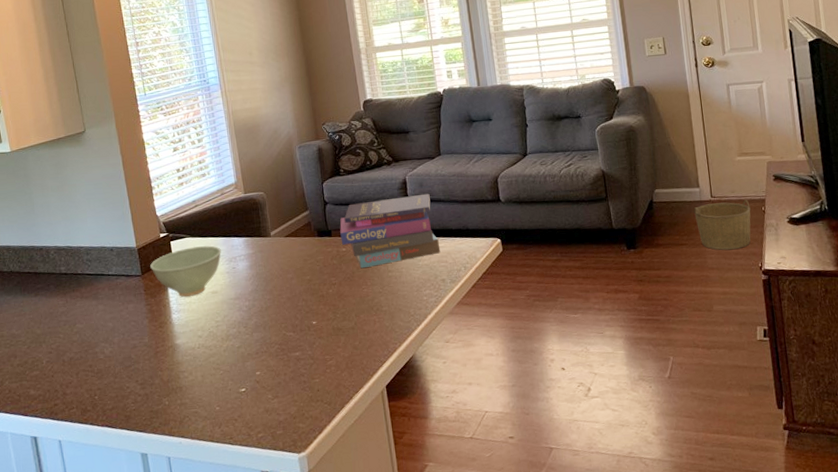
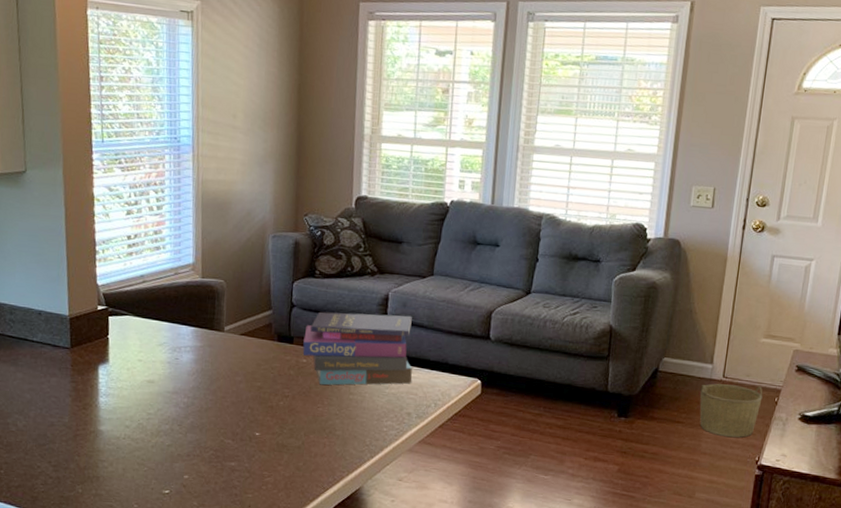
bowl: present [150,245,221,297] -> none [82,327,165,381]

